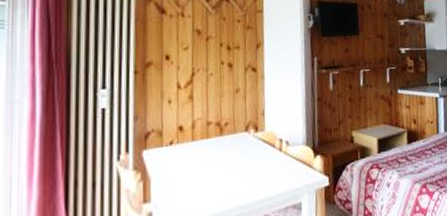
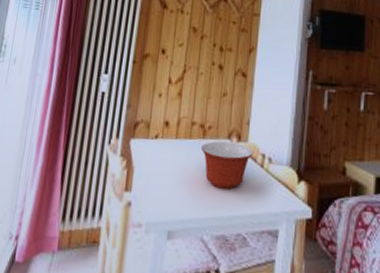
mixing bowl: none [220,133,272,179] -> present [201,141,254,189]

